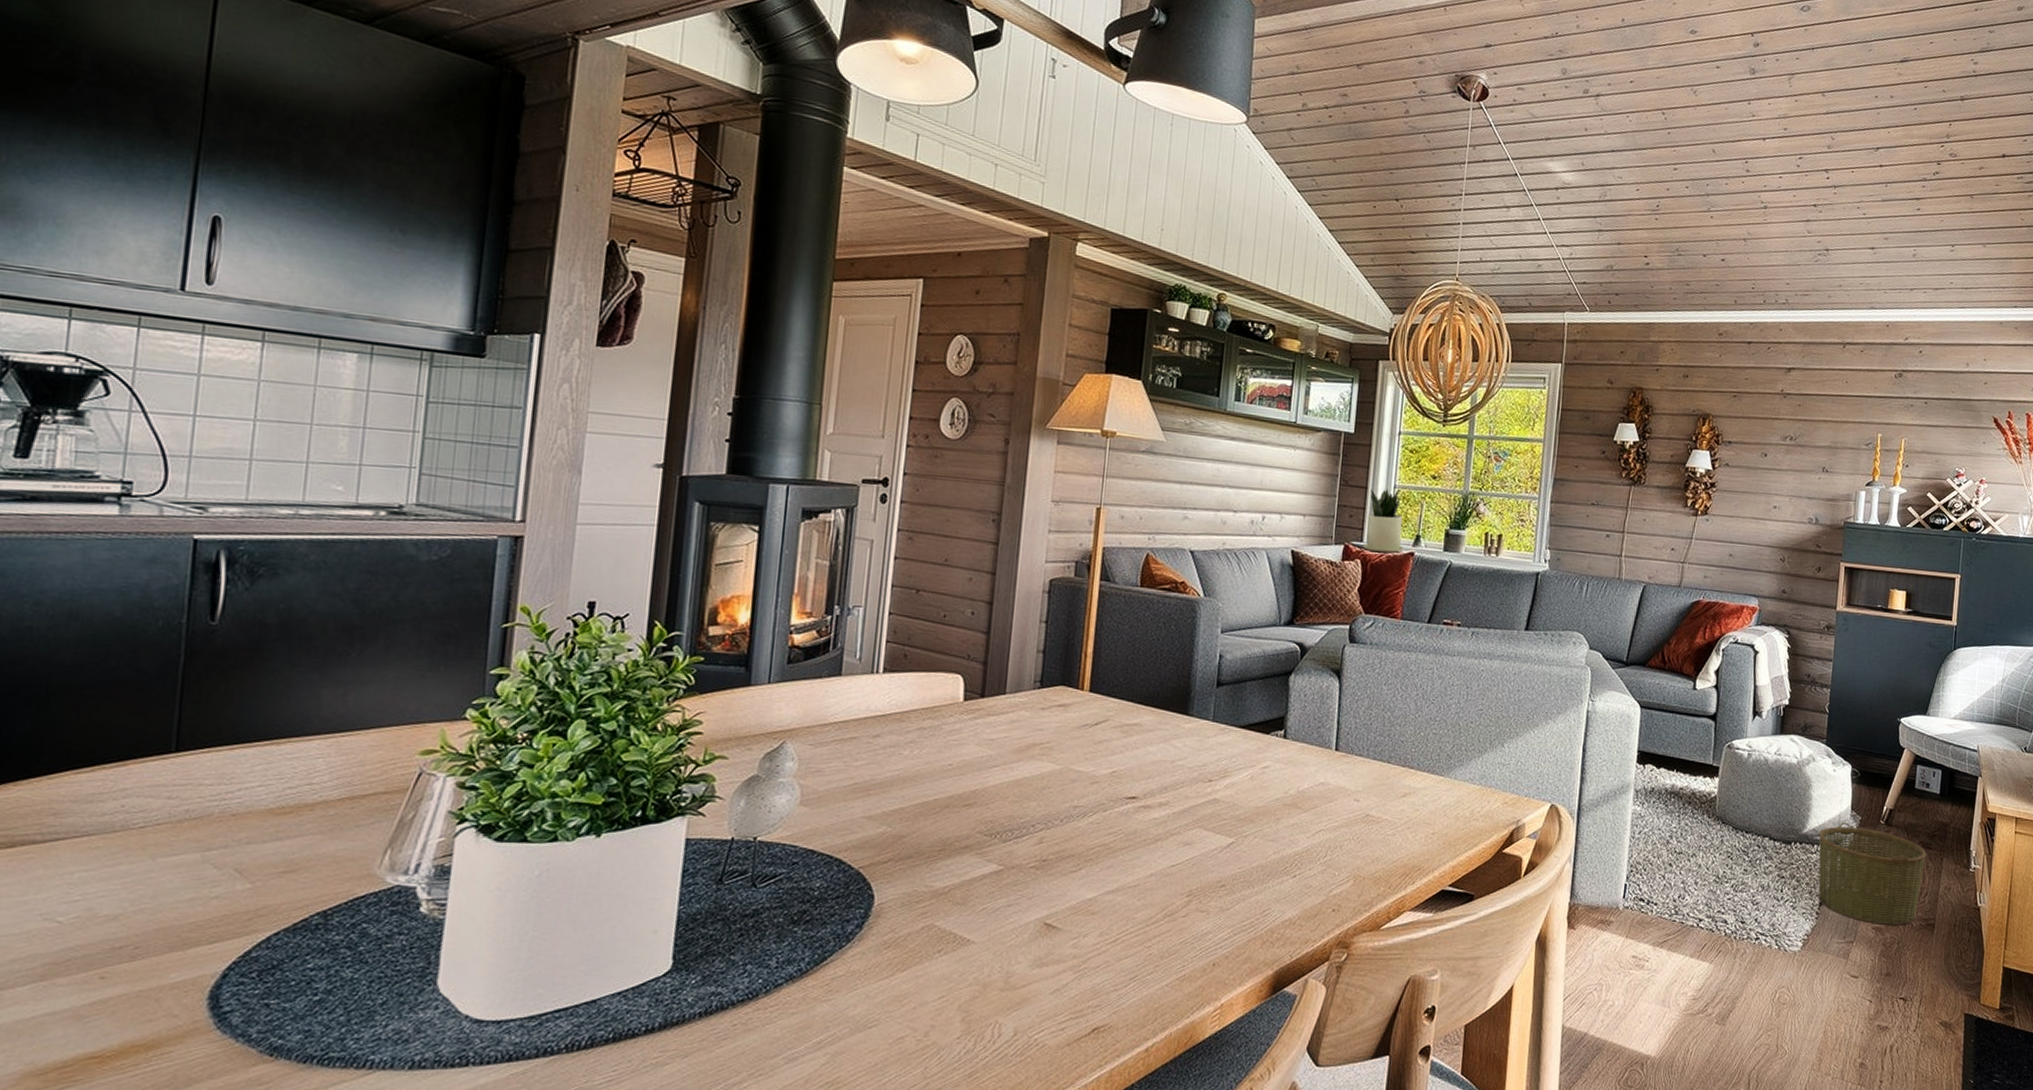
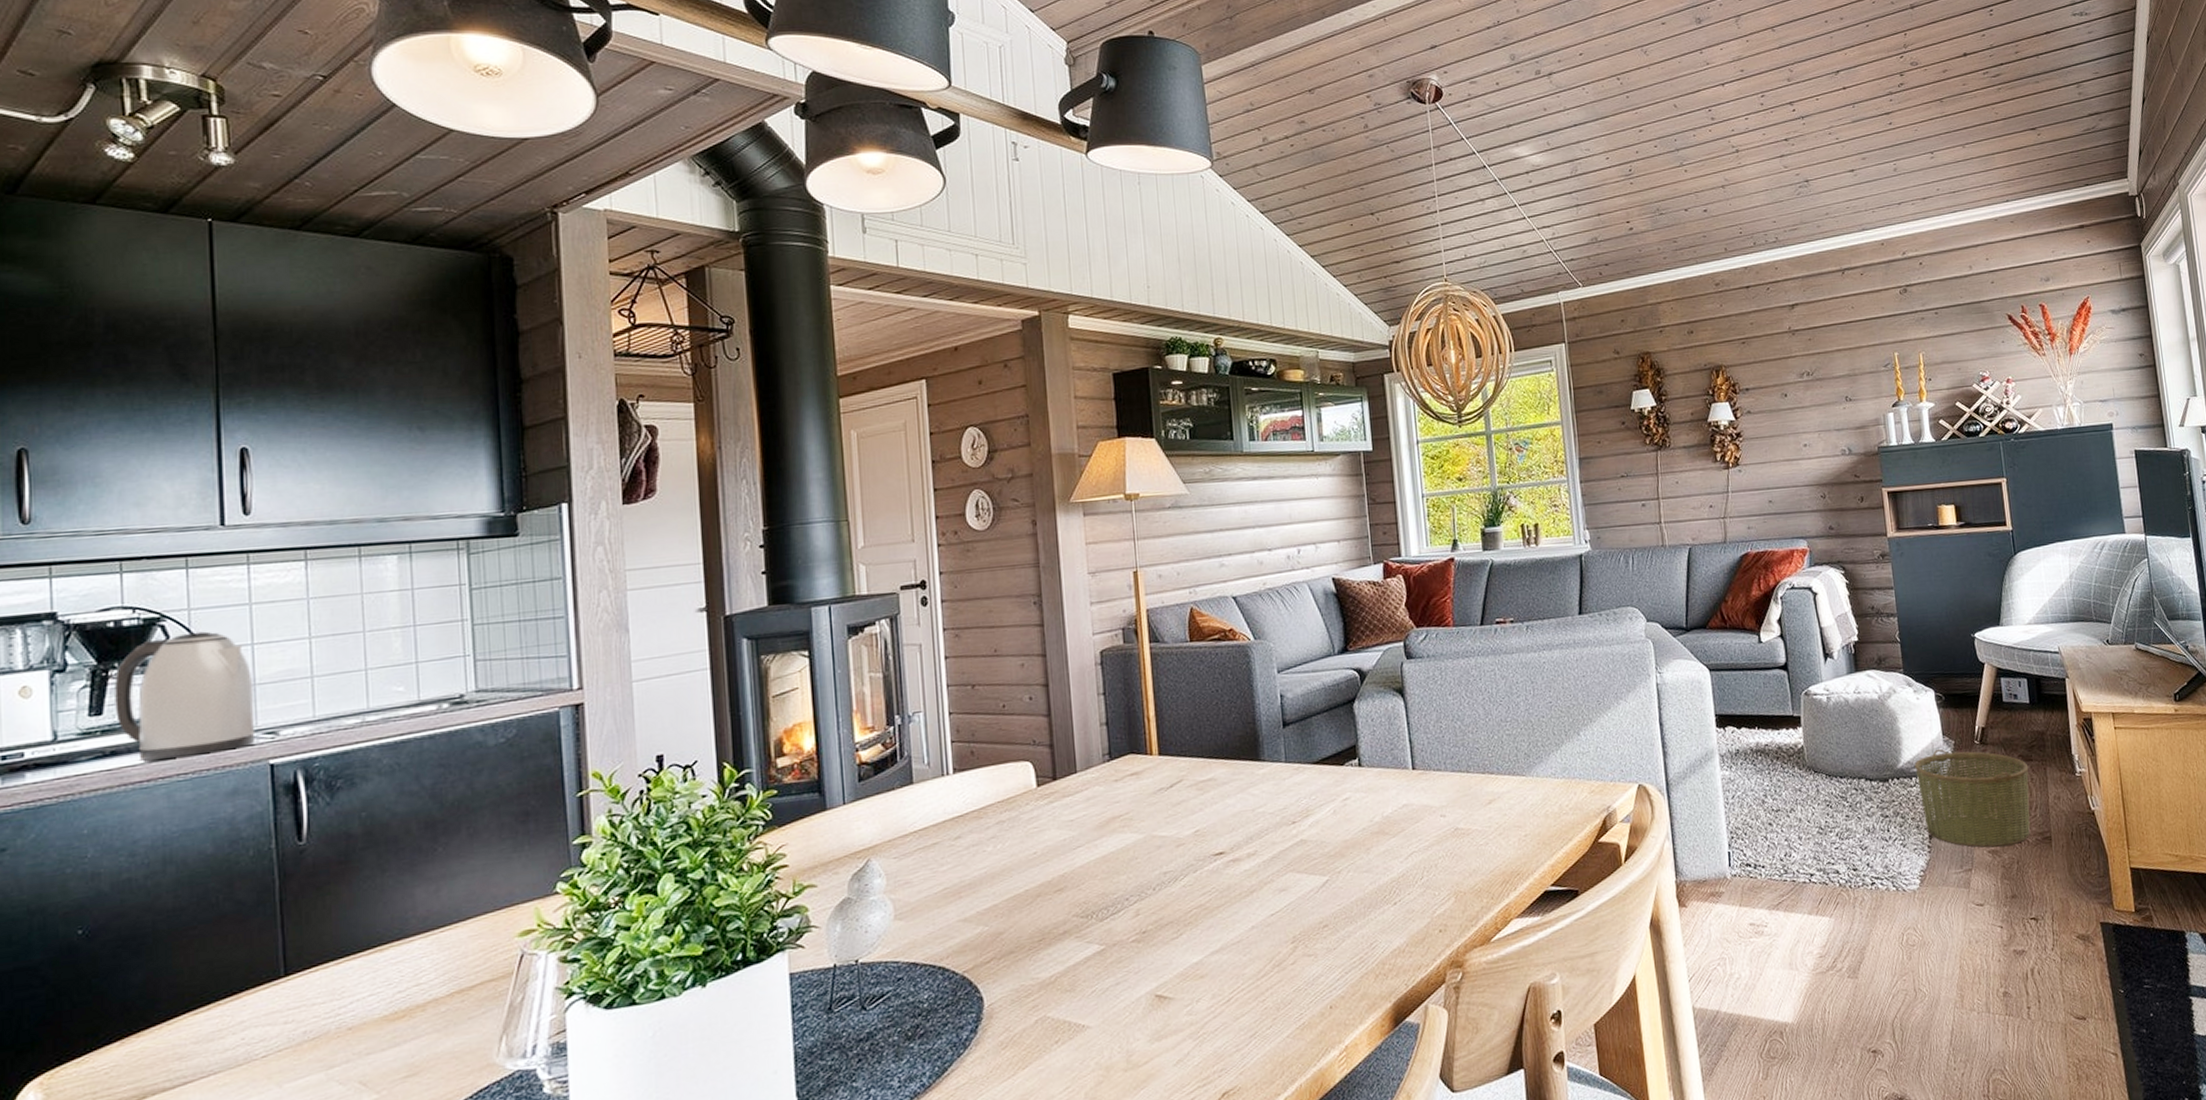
kettle: none [42,391,190,519] -> present [114,631,256,762]
planter: present [1363,489,1405,554] -> none [1400,499,1444,565]

